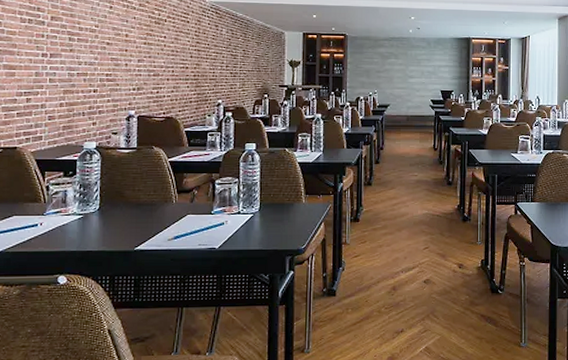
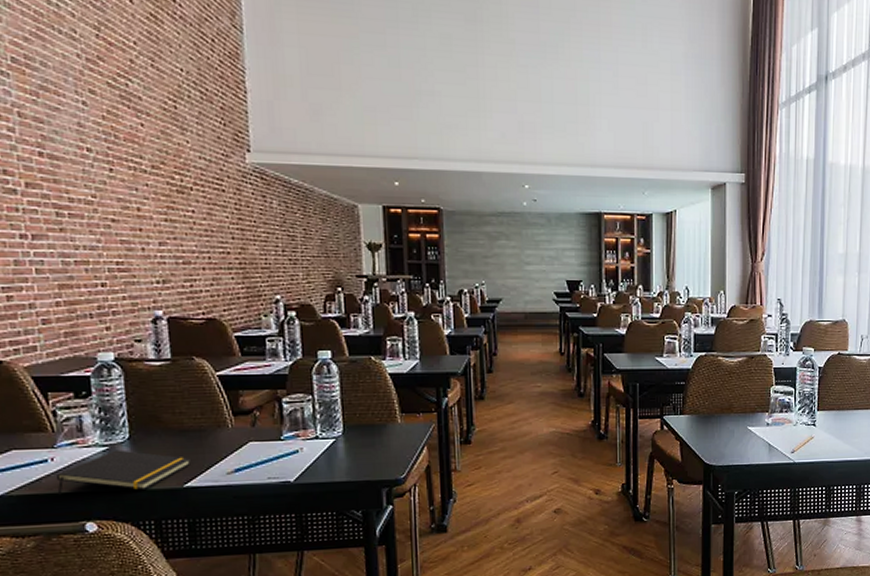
notepad: none [41,218,142,252] -> present [55,450,190,495]

